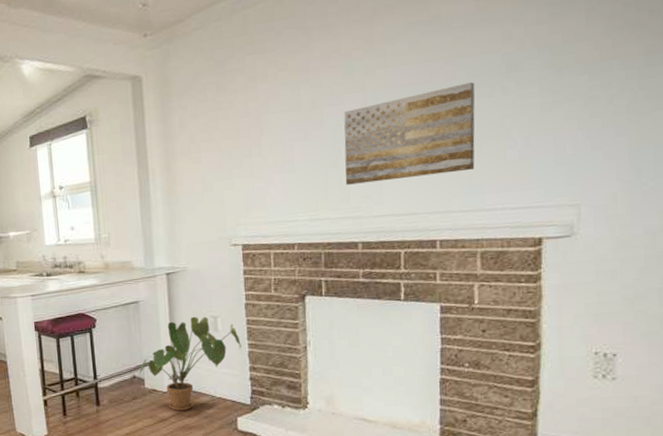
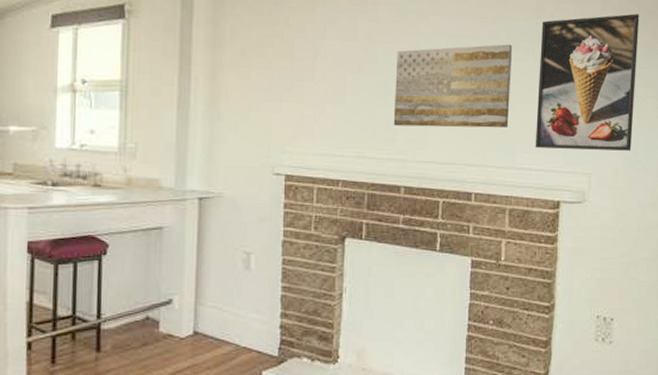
house plant: present [139,316,241,411] -> none [153,250,274,361]
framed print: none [507,17,639,186] -> present [535,13,640,151]

